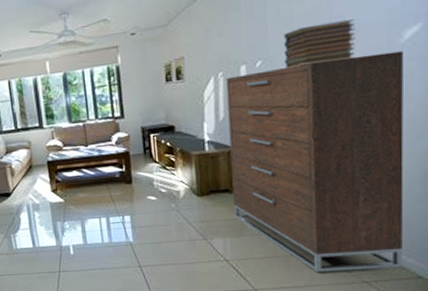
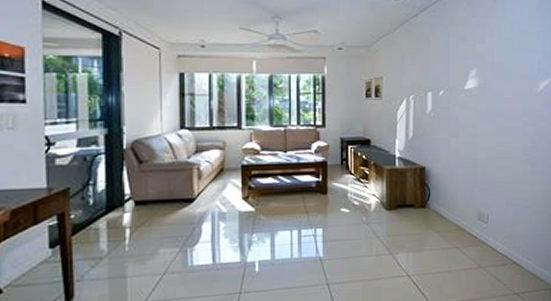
dresser: present [226,50,404,273] -> none [416,97,541,286]
book stack: present [284,19,355,68] -> none [461,67,509,100]

